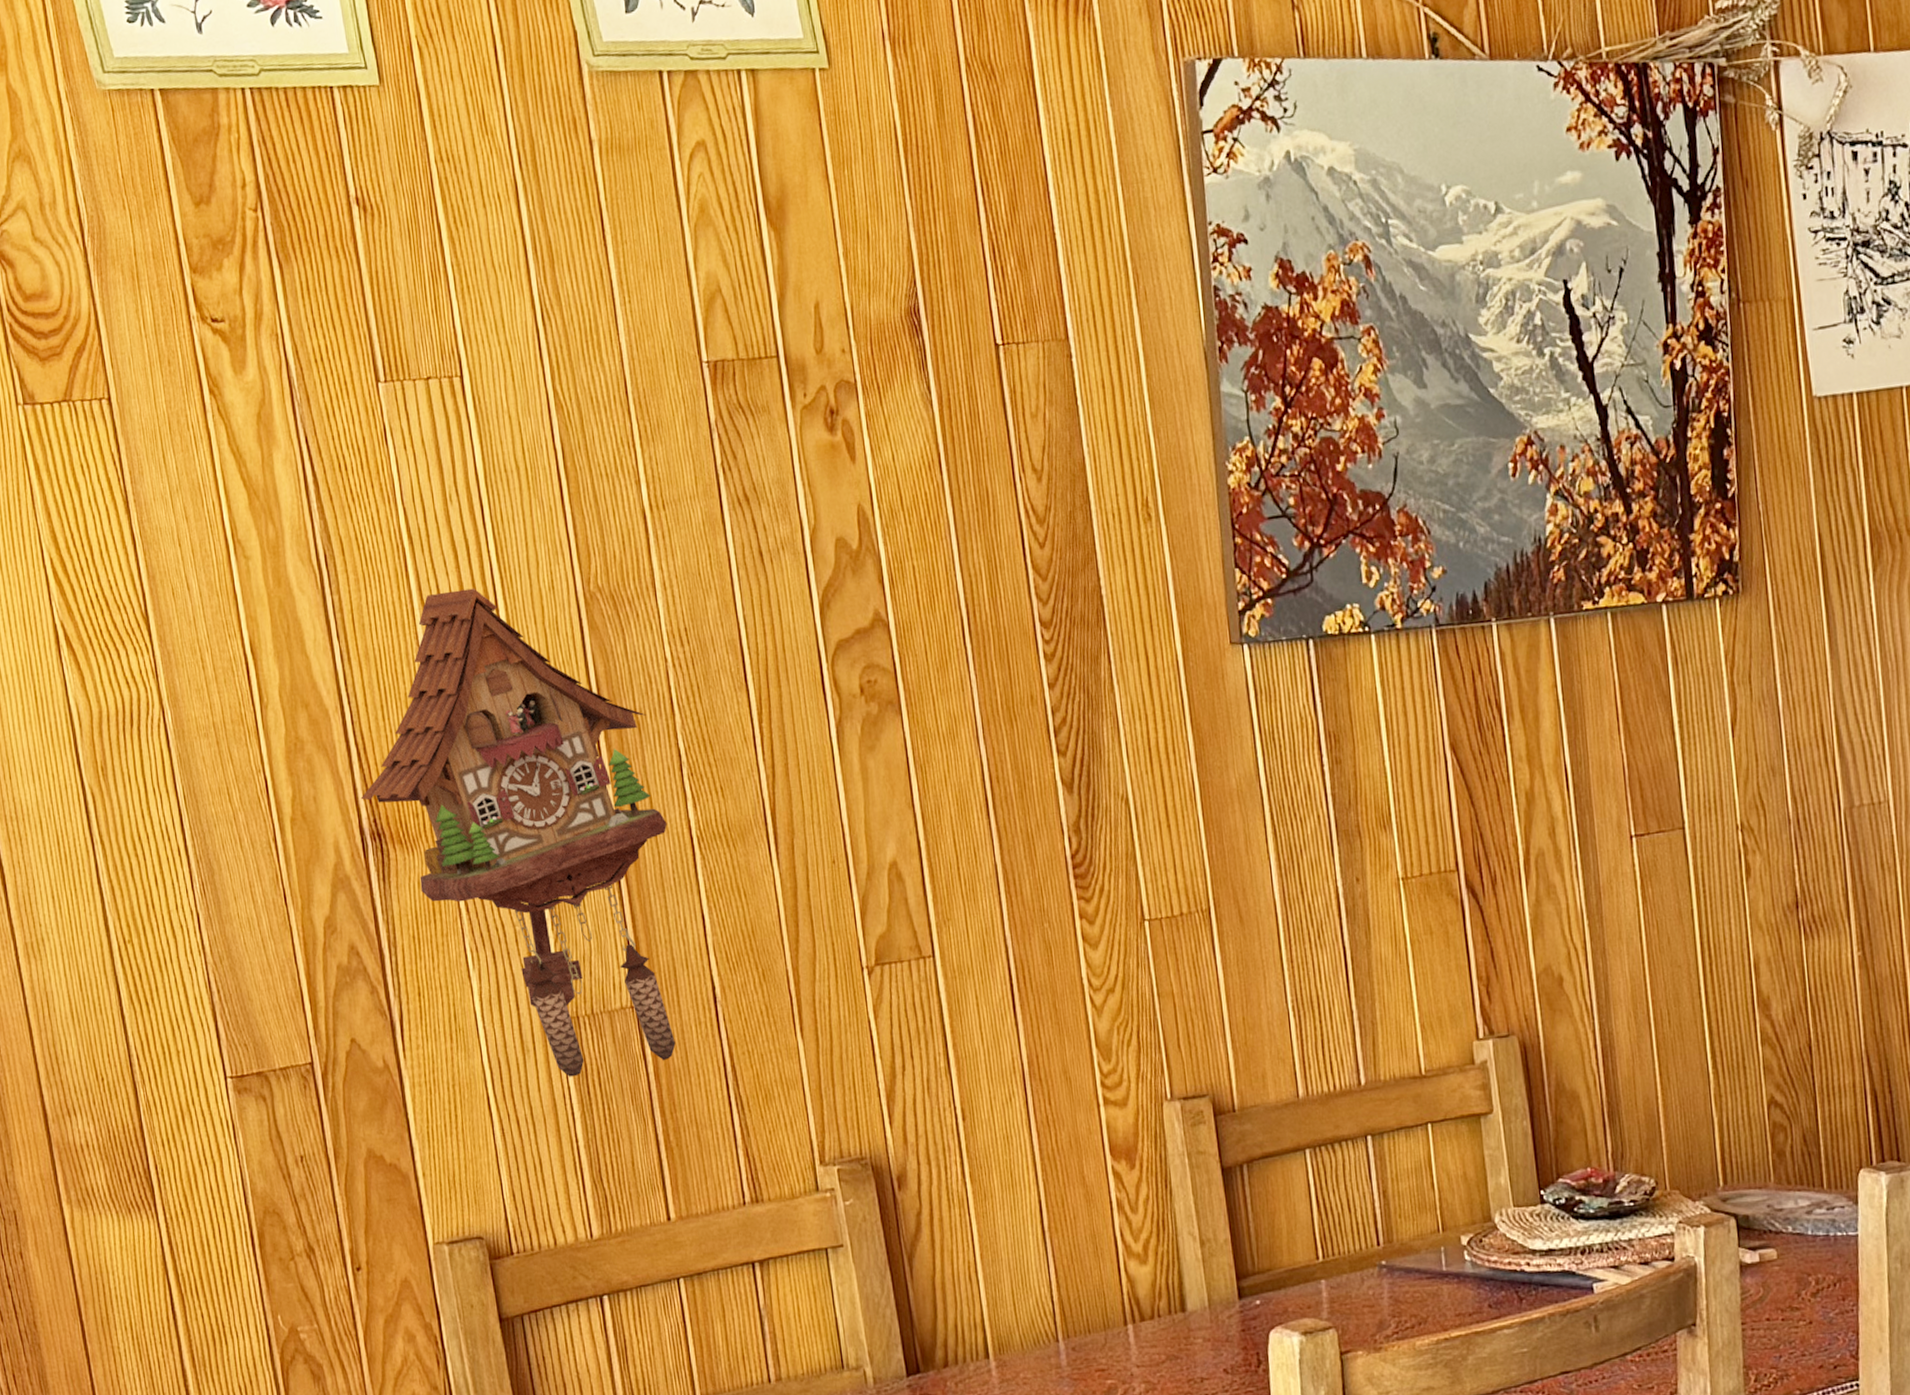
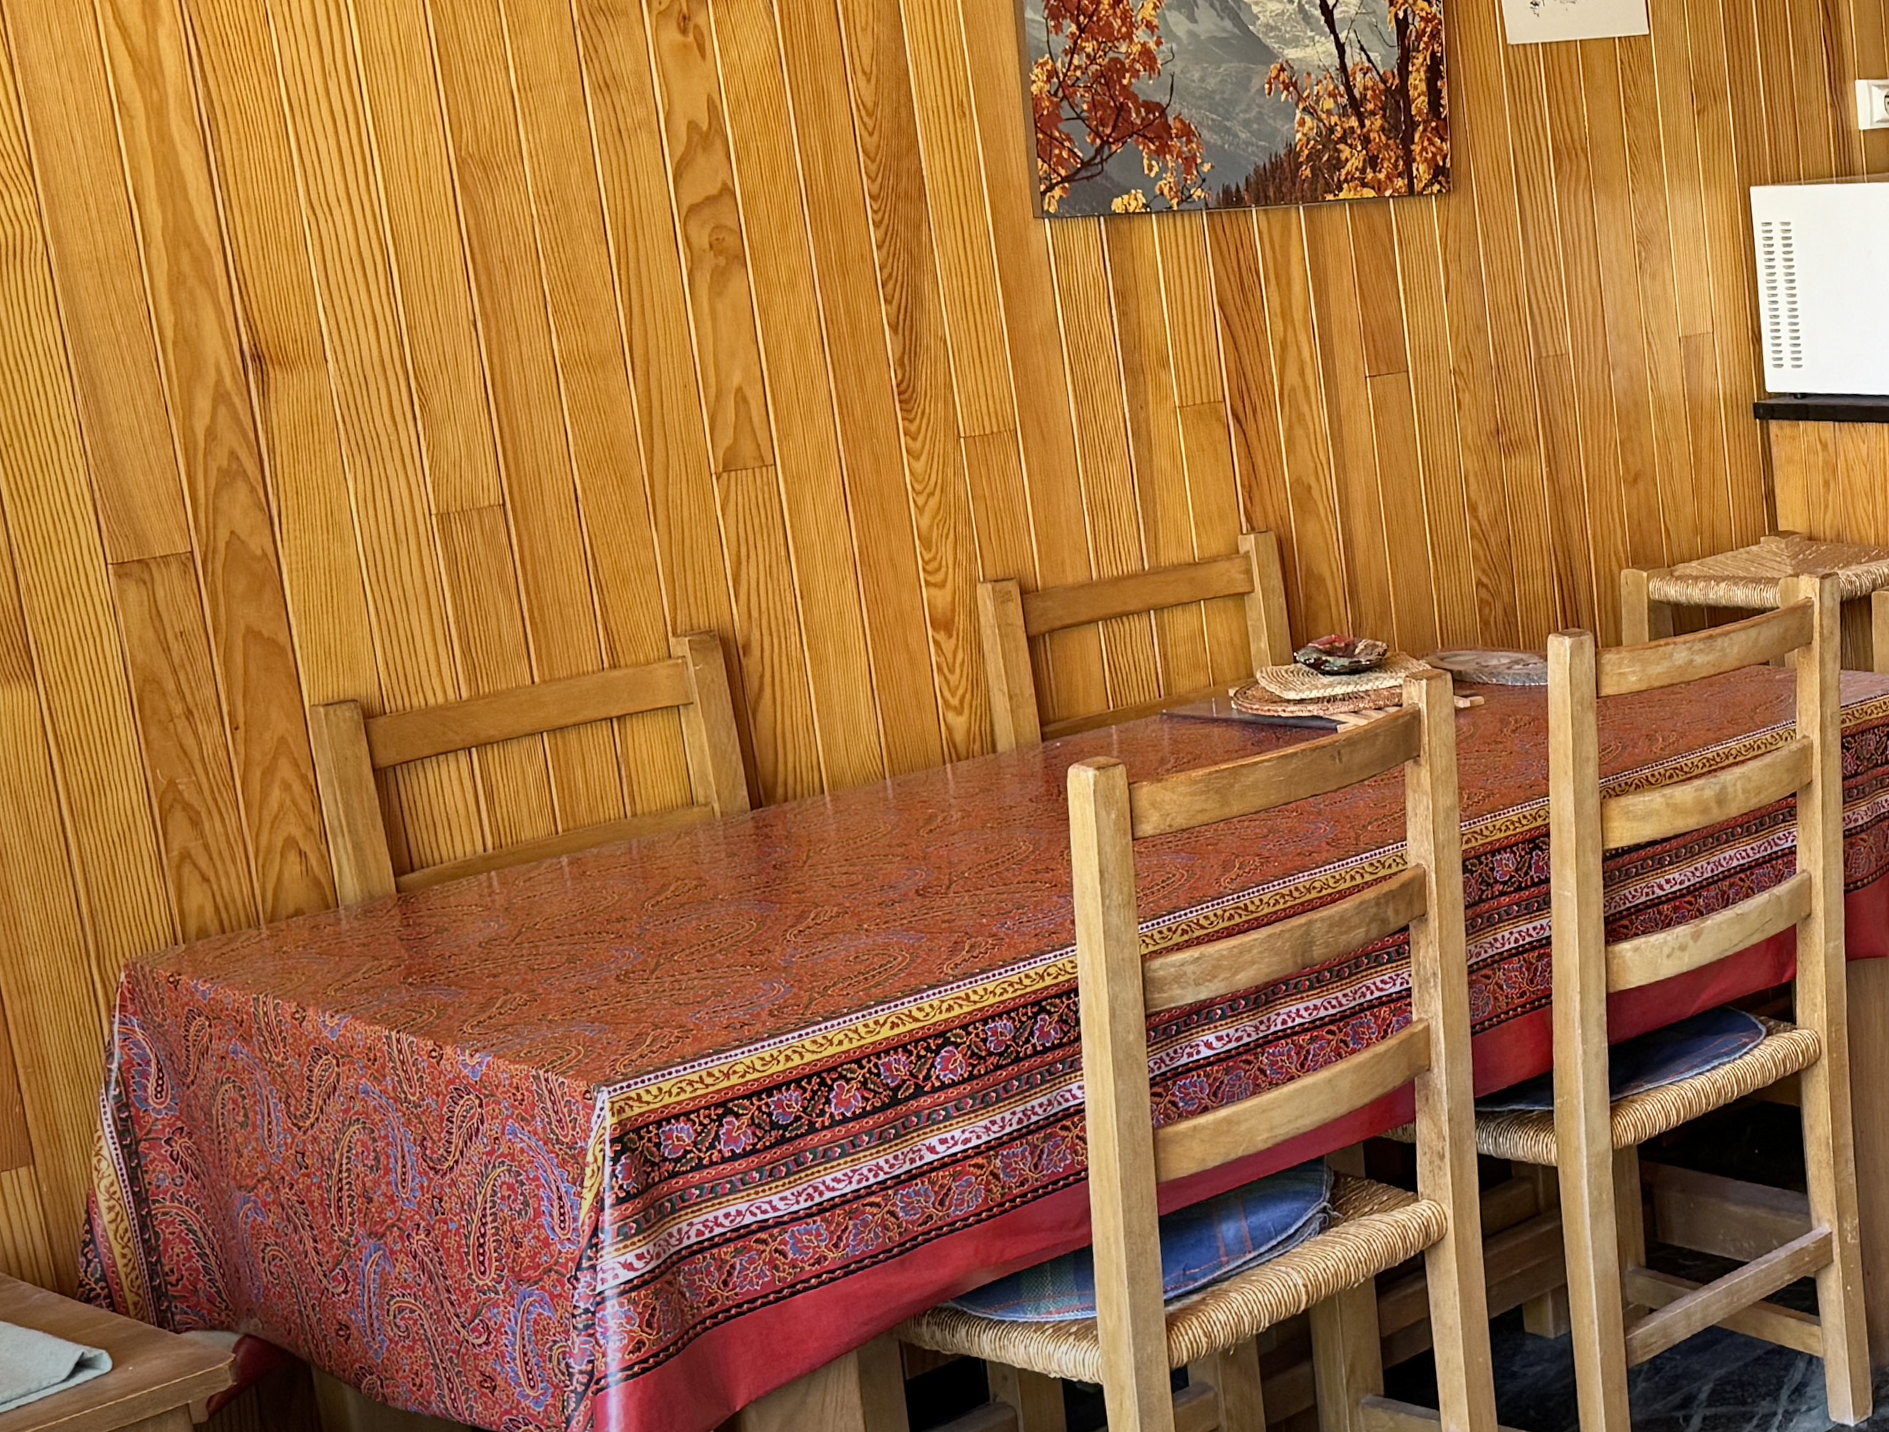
cuckoo clock: present [361,588,676,1077] -> none [241,150,540,564]

